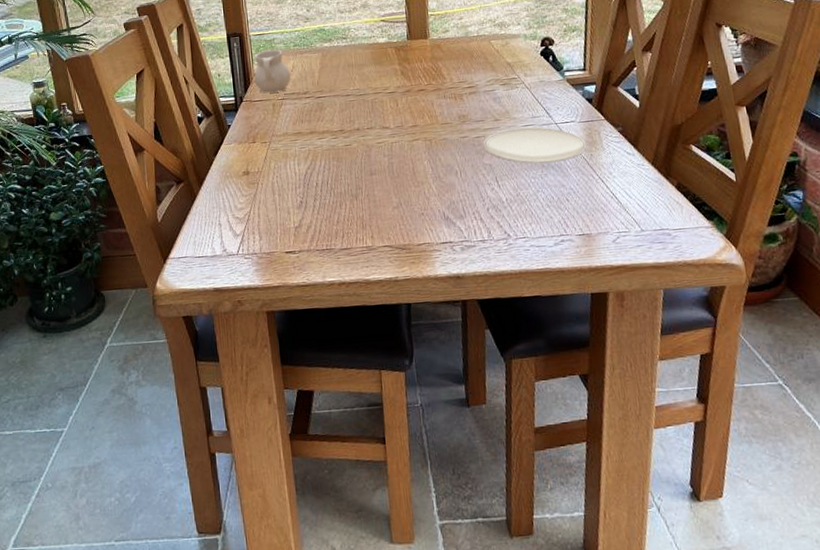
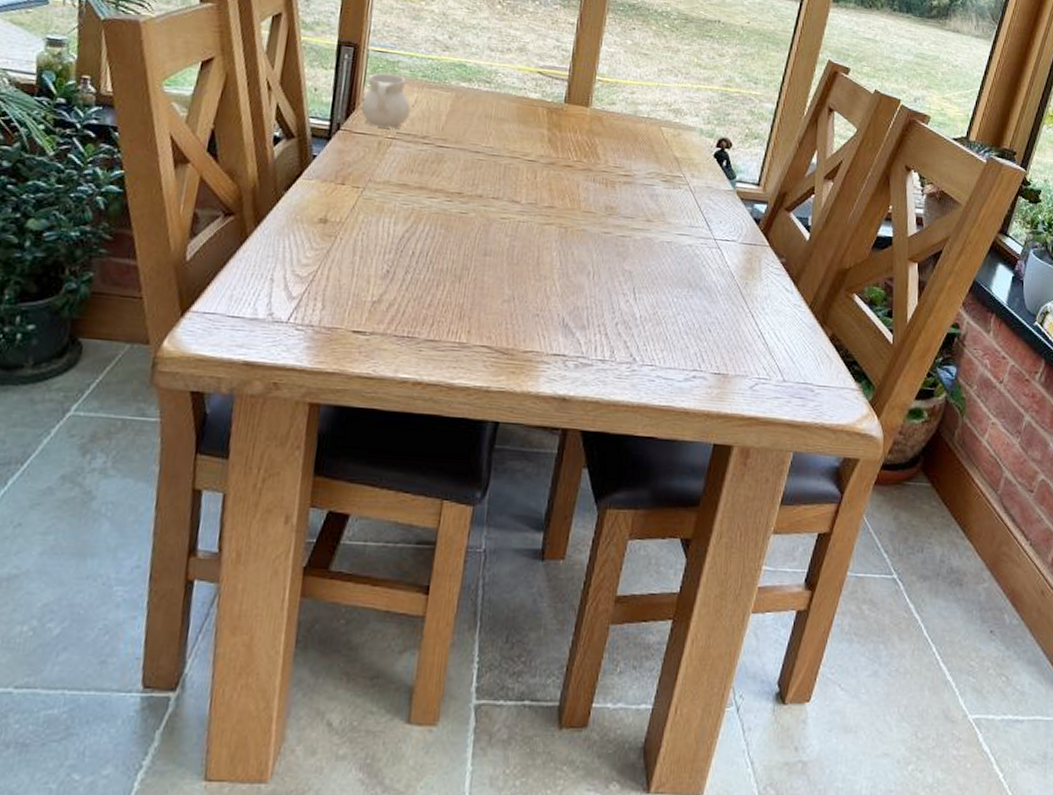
plate: present [483,127,587,164] -> none [627,234,744,285]

